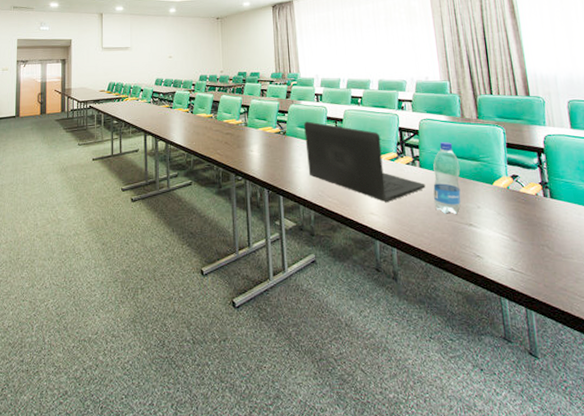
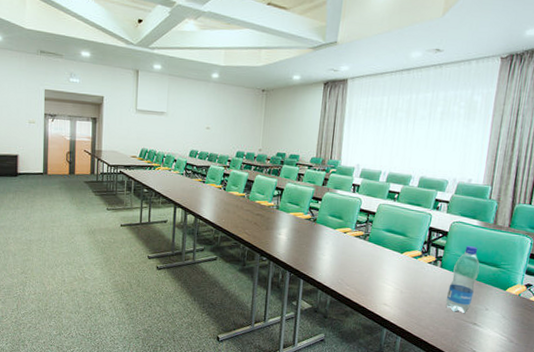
laptop: present [304,121,426,202] -> none [332,211,442,296]

